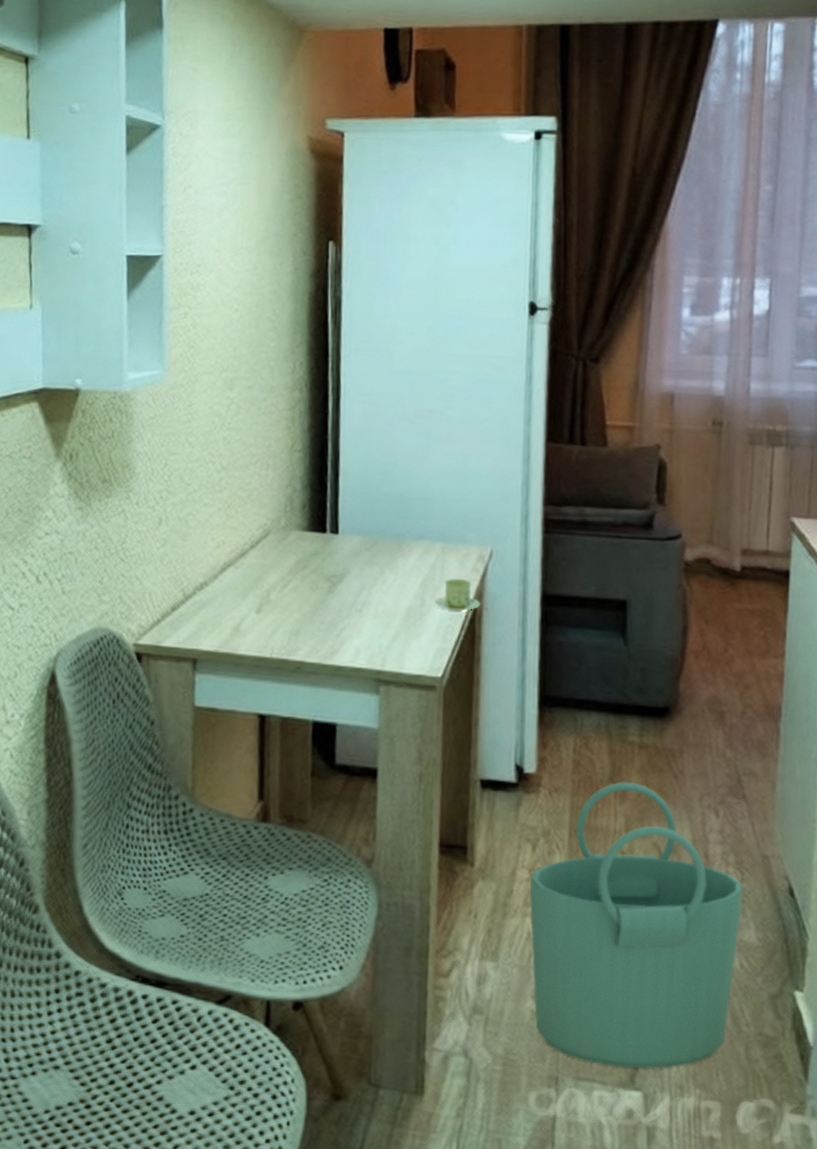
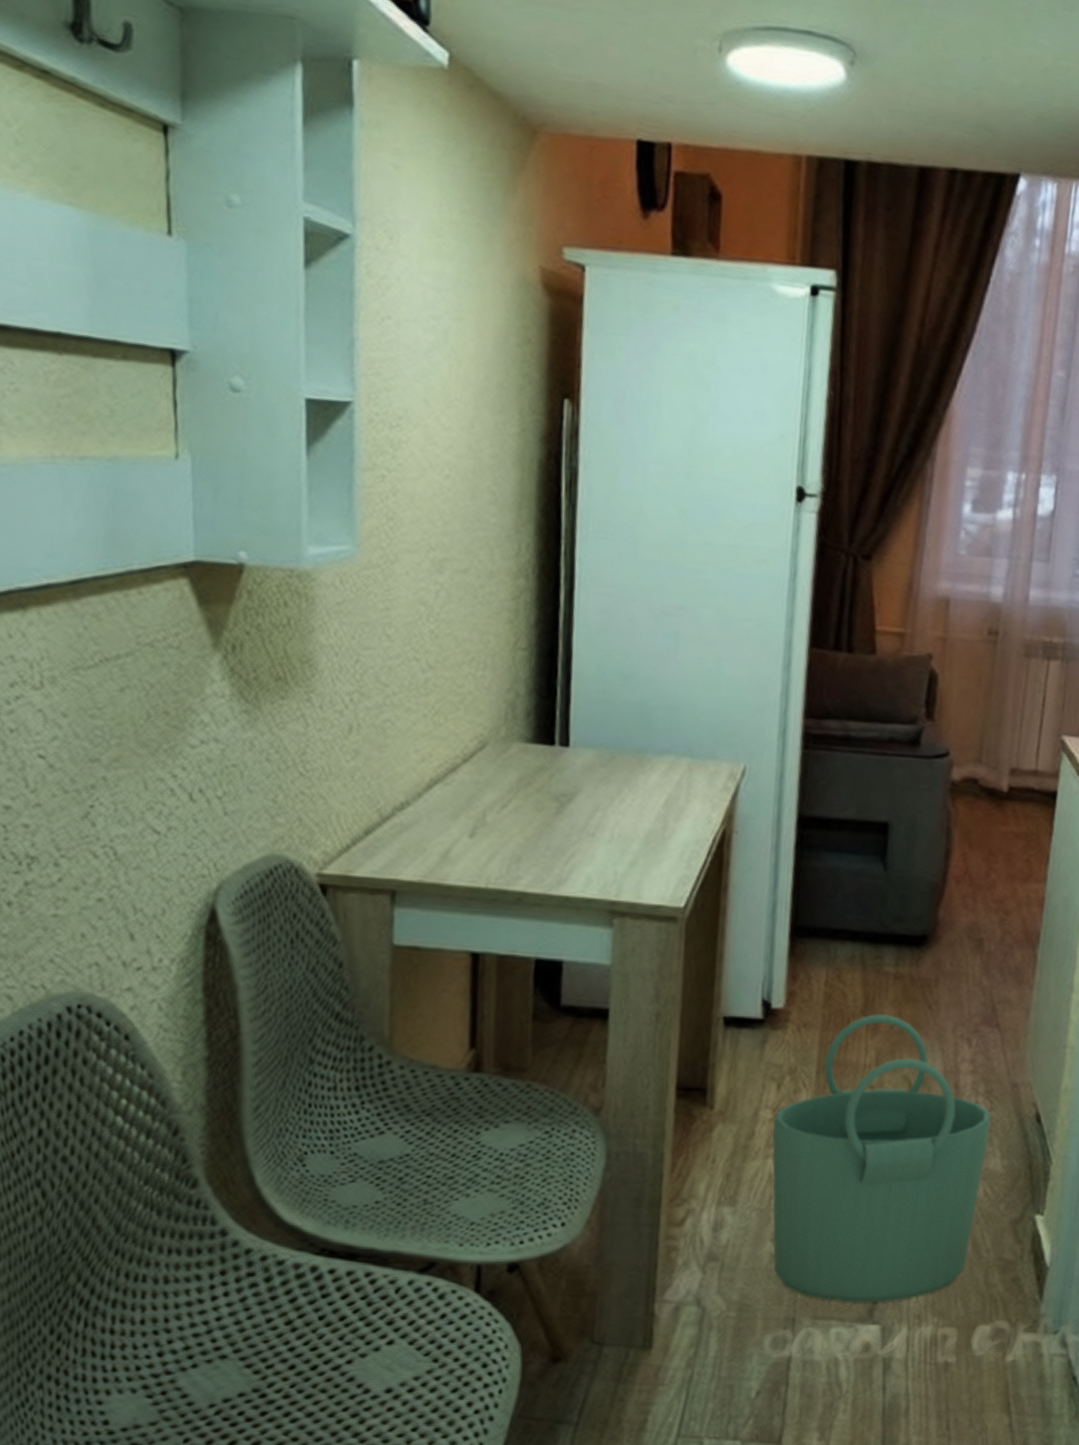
cup and saucer: present [434,578,481,611] -> none [678,798,731,835]

